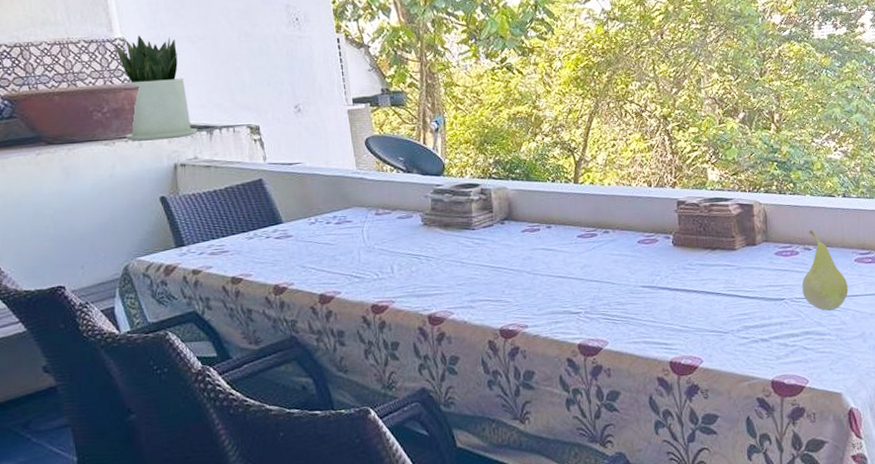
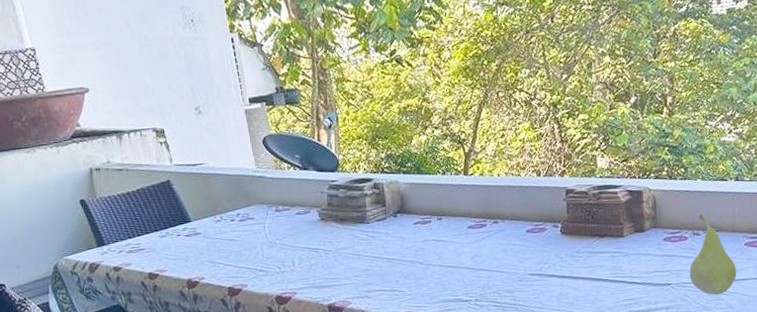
planter: present [114,35,198,141] -> none [25,44,109,148]

